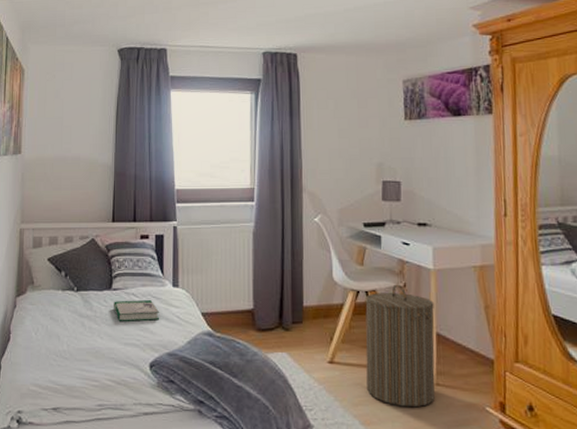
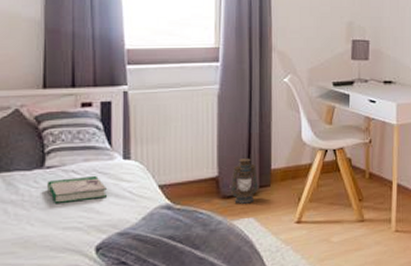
lantern: none [264,294,291,338] -> present [230,158,258,204]
laundry hamper: present [365,284,435,408] -> none [332,140,396,256]

